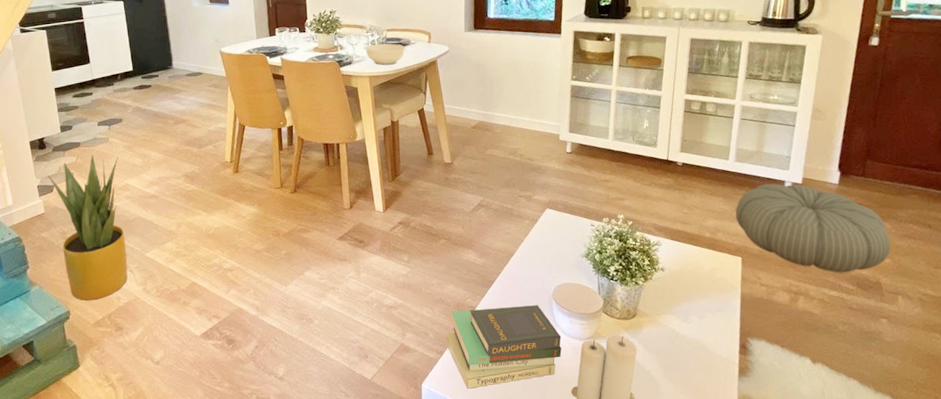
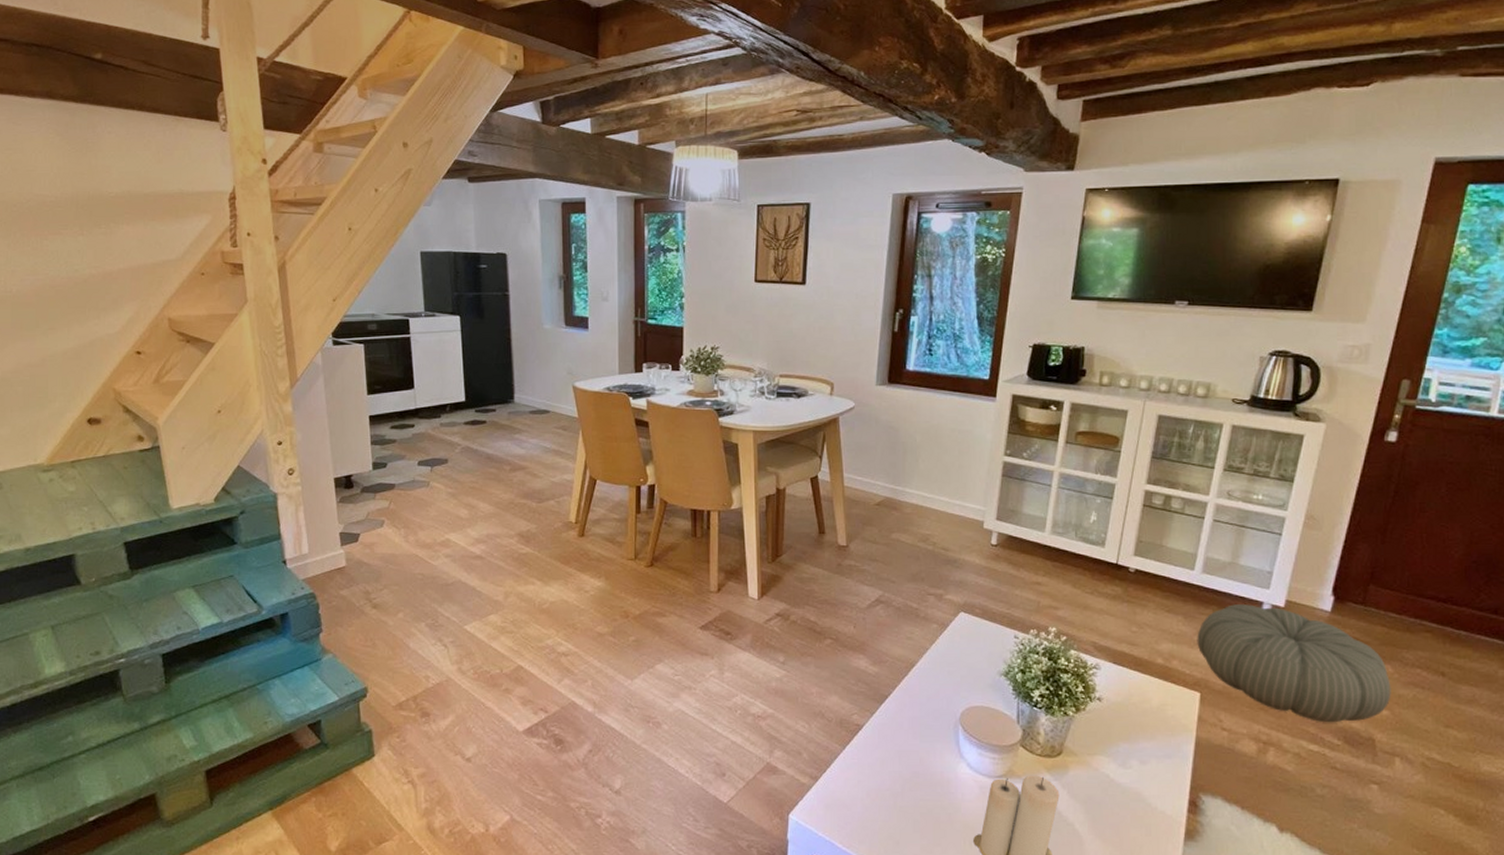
planter: present [47,155,128,300] -> none [352,501,441,677]
bowl: present [365,43,406,65] -> none [751,391,802,418]
books: present [445,305,562,389] -> none [821,729,966,826]

